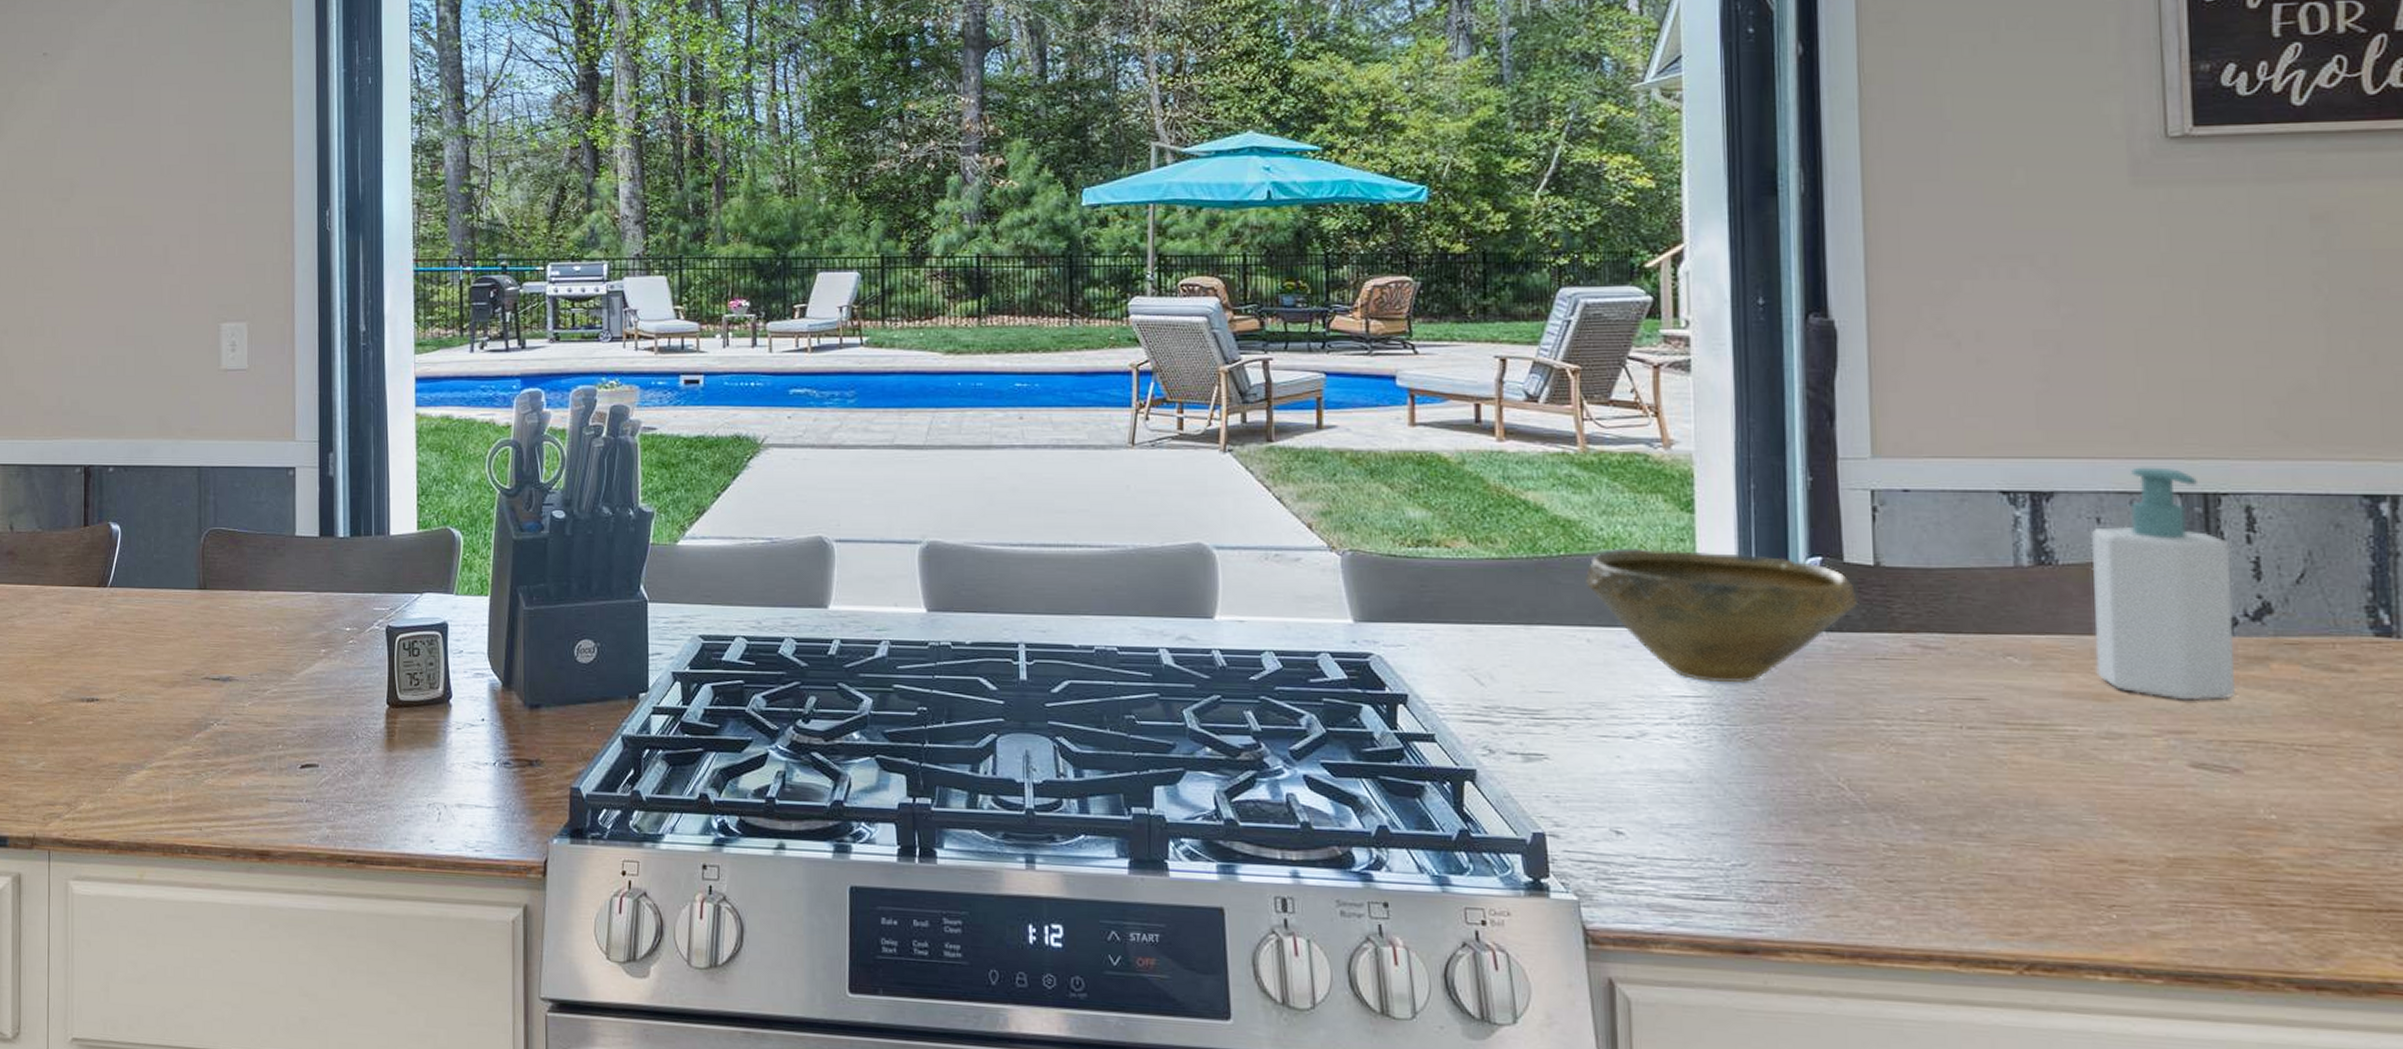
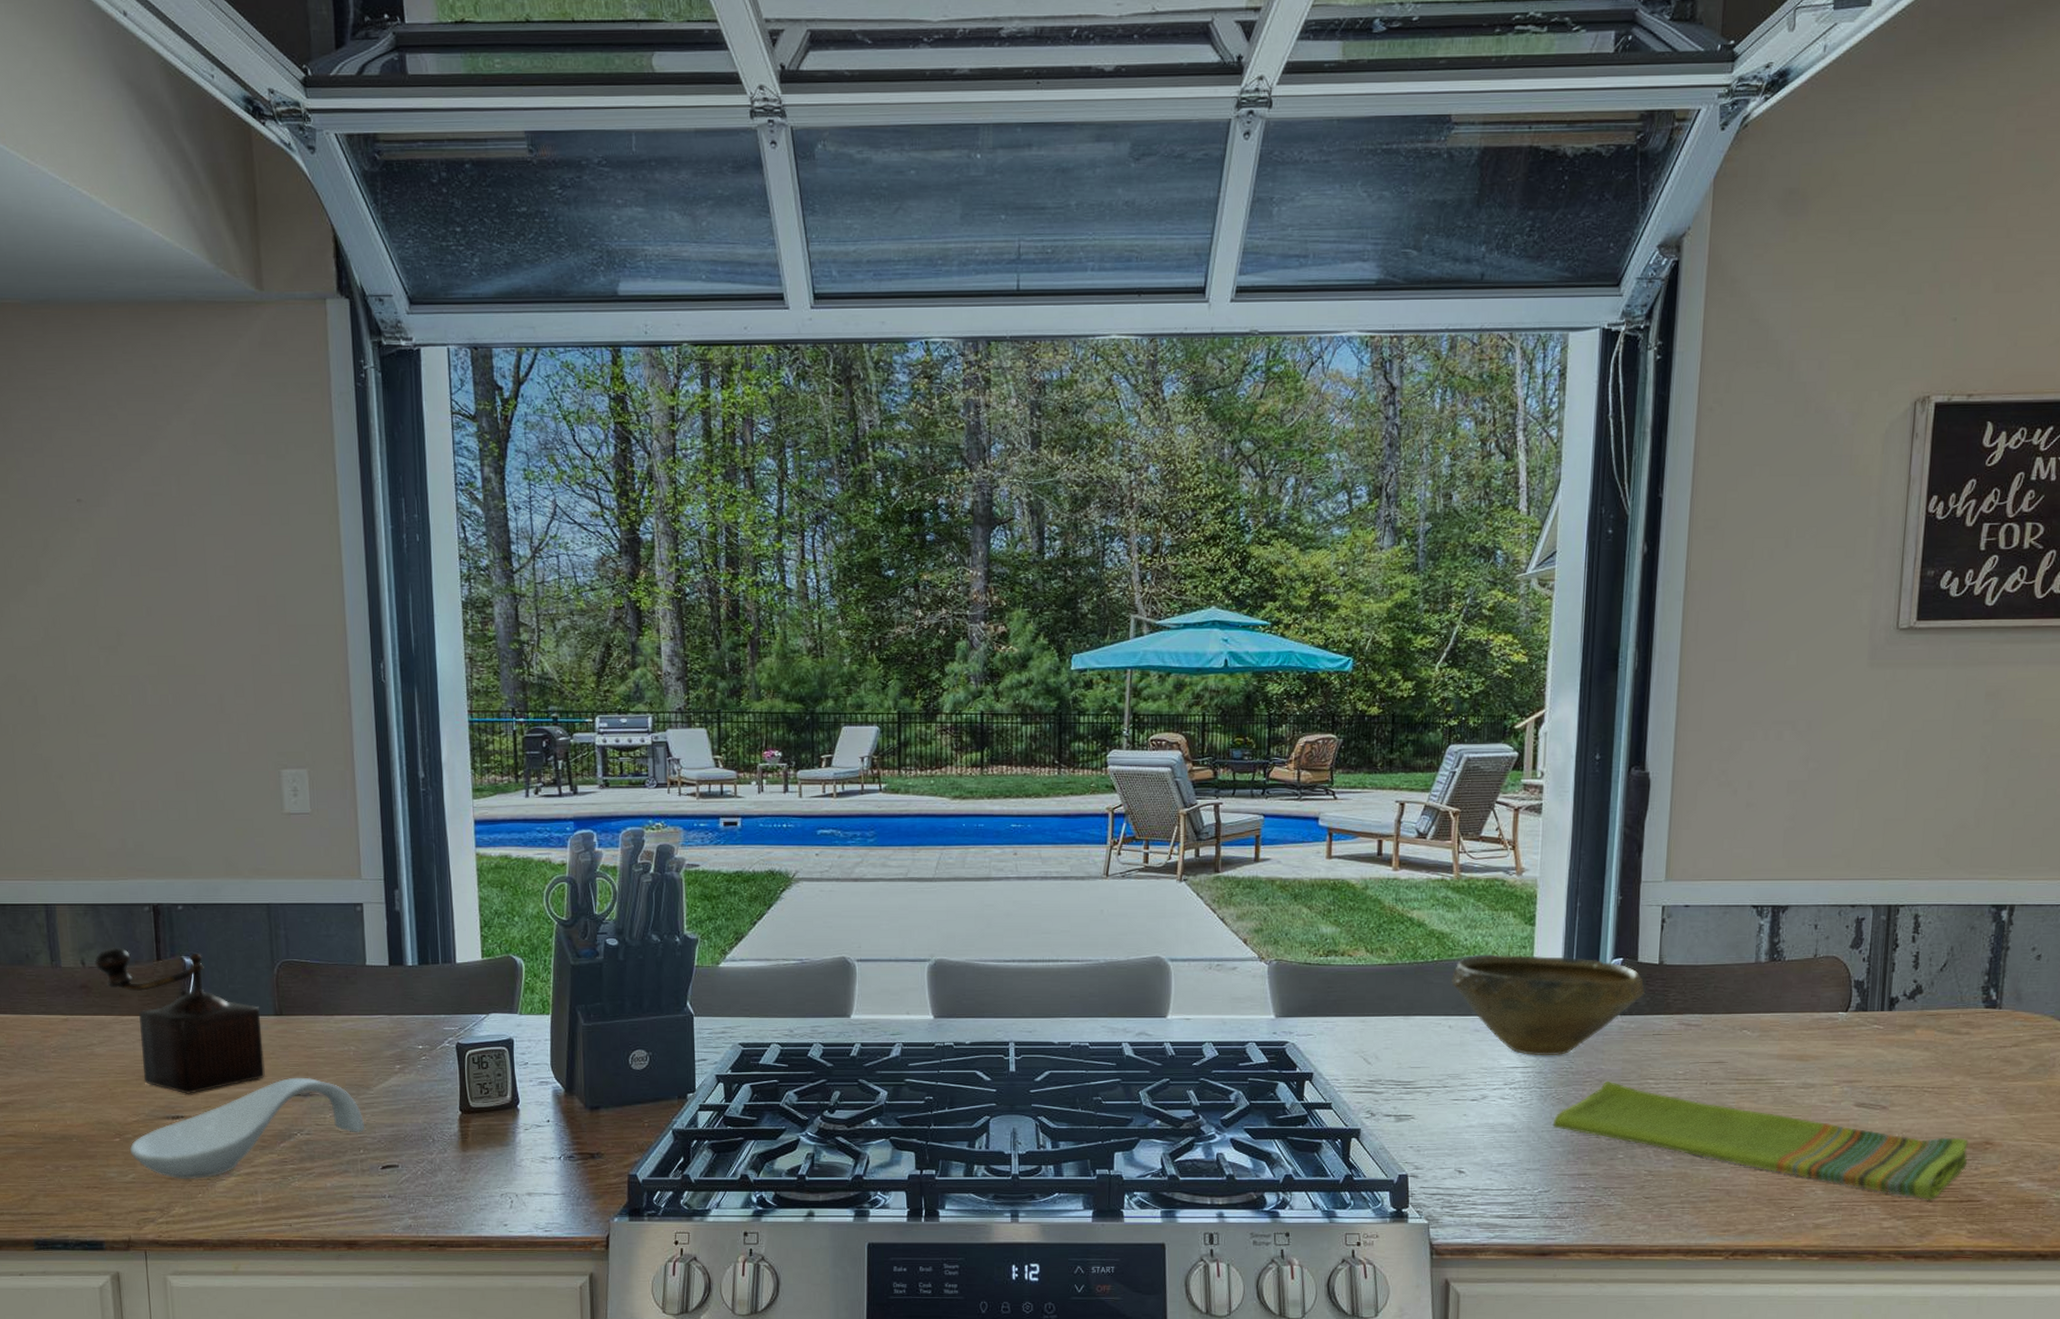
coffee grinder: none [23,510,184,674] -> present [94,946,265,1094]
spoon rest: none [42,659,284,771] -> present [130,1077,365,1179]
dish towel: none [1743,718,2381,907] -> present [1553,1081,1970,1200]
soap bottle: present [2090,467,2237,700] -> none [1801,886,1901,1058]

